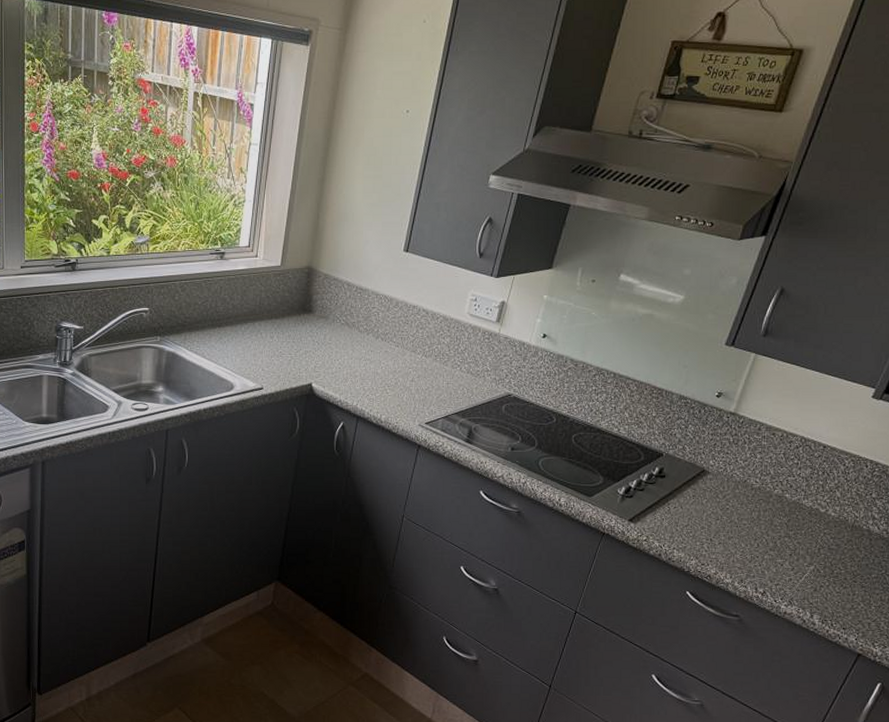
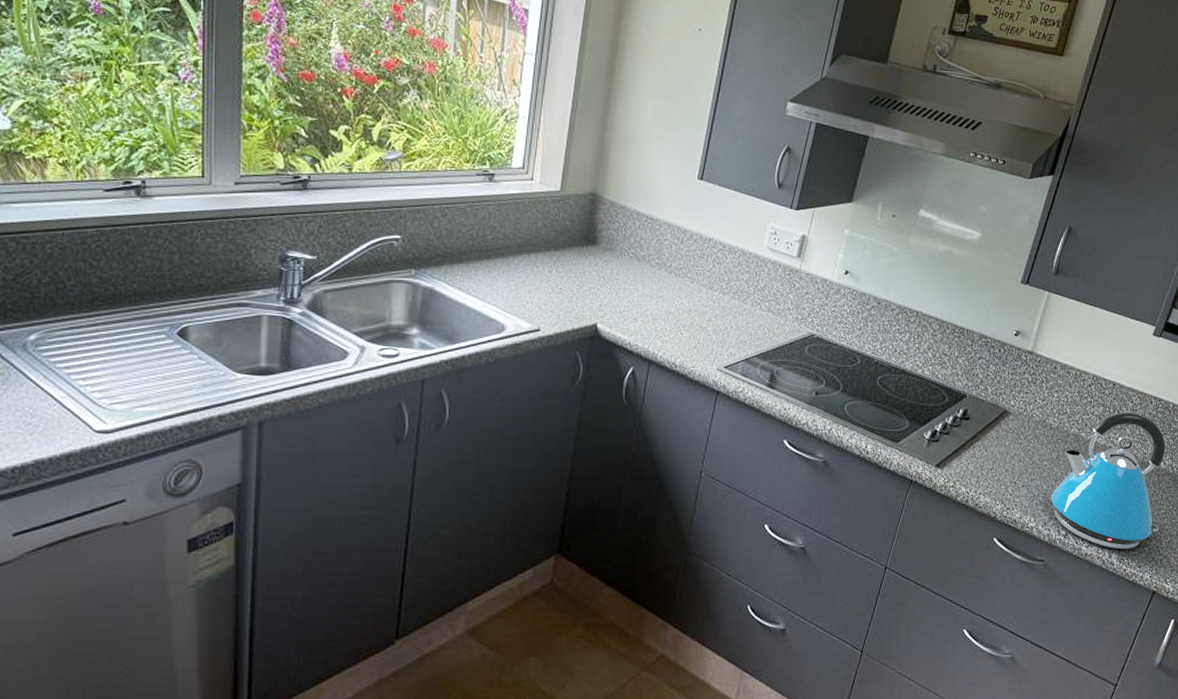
kettle: none [749,475,881,611] -> present [1050,413,1166,550]

